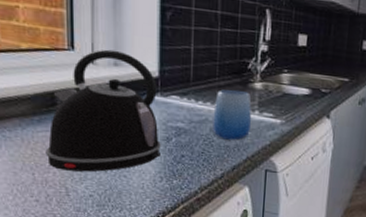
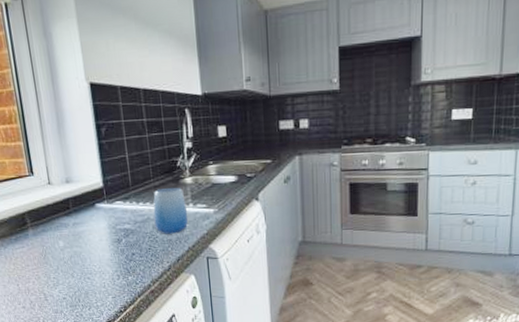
kettle: present [45,49,161,172] -> none [23,169,115,279]

